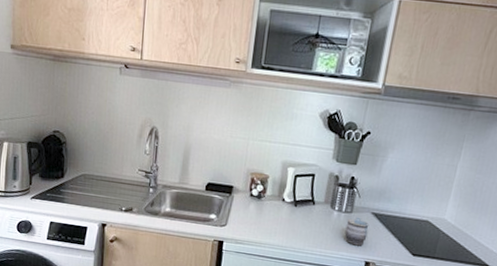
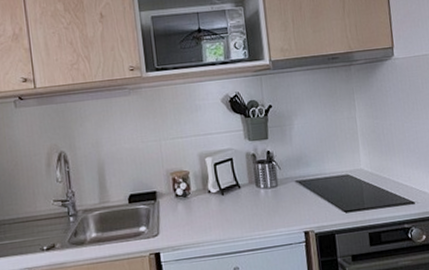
mug: present [344,216,369,246] -> none [275,188,299,219]

